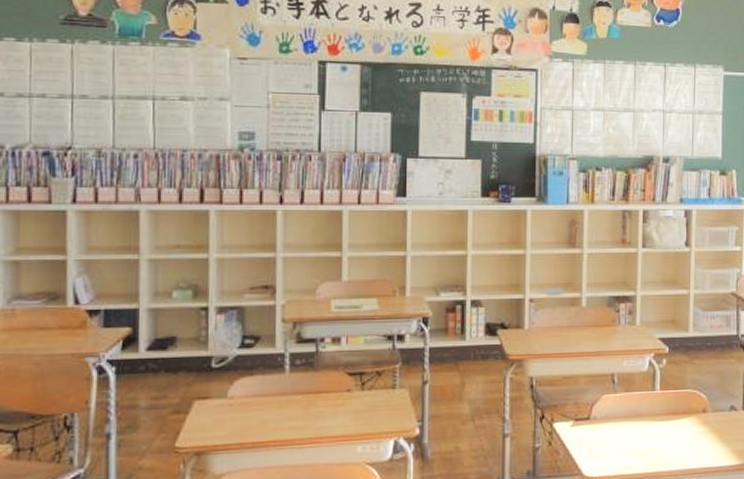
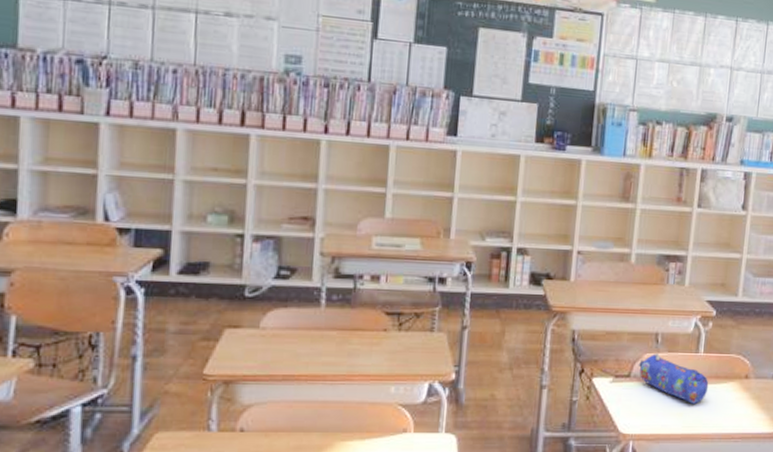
pencil case: none [597,393,668,442] -> present [638,352,709,404]

